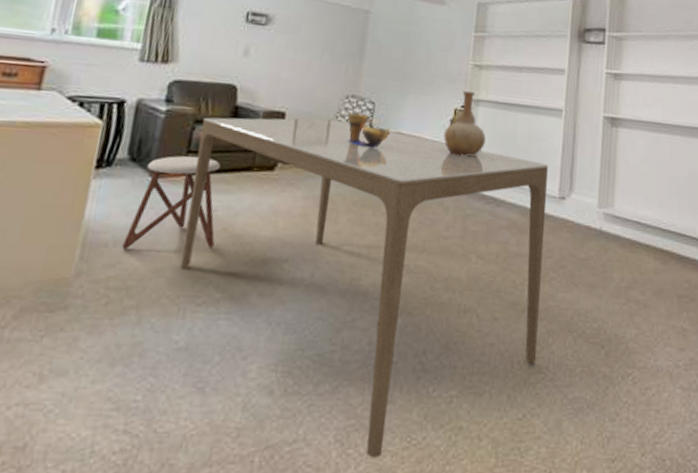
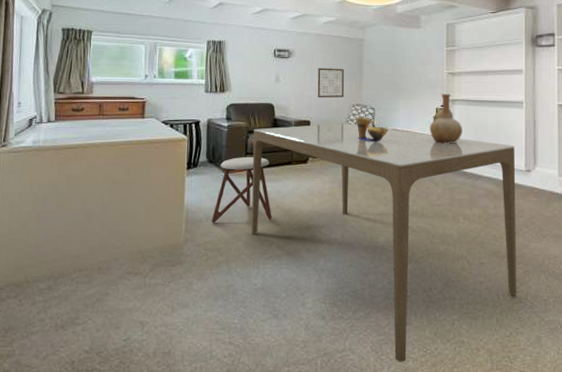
wall art: none [299,42,340,85] -> present [317,68,345,98]

